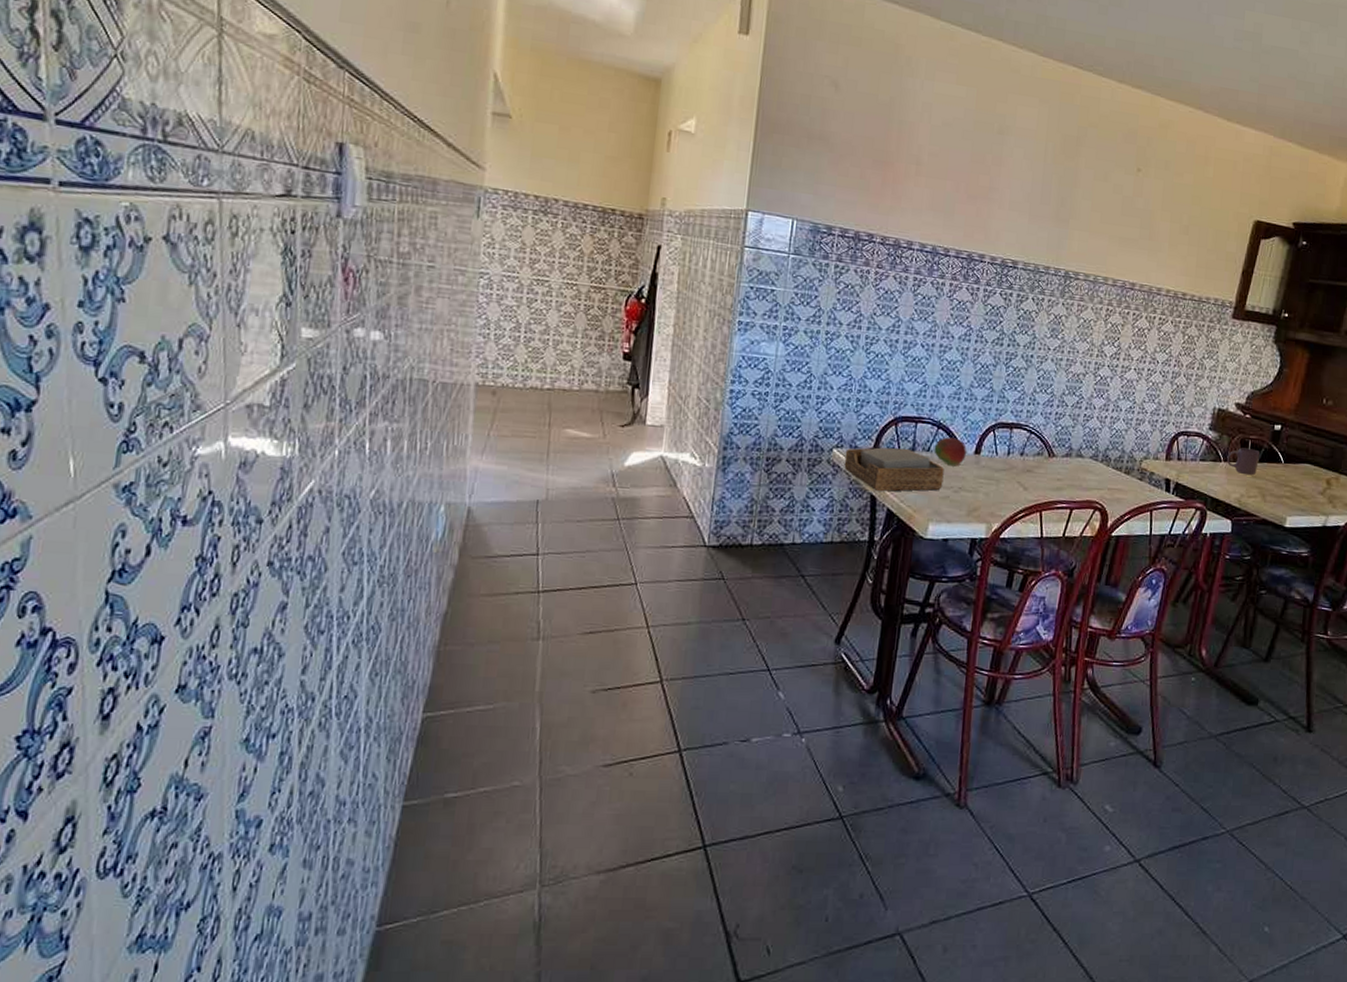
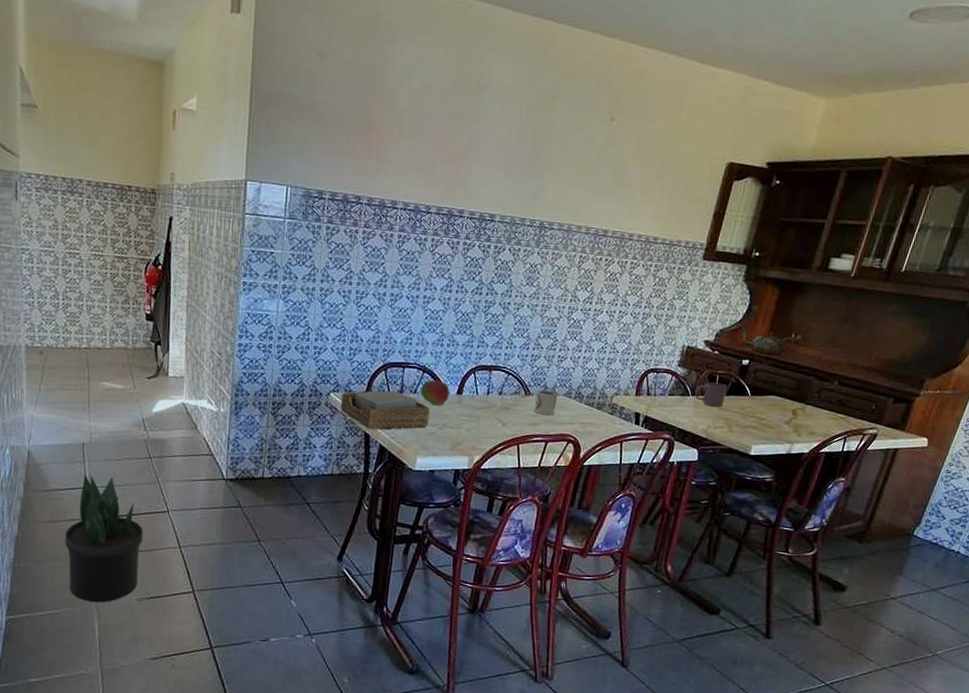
planter: none [505,538,605,696] -> present [65,474,144,603]
cup: none [1058,452,1084,480] -> present [534,390,558,416]
teapot: none [1272,390,1326,421] -> present [741,327,795,355]

